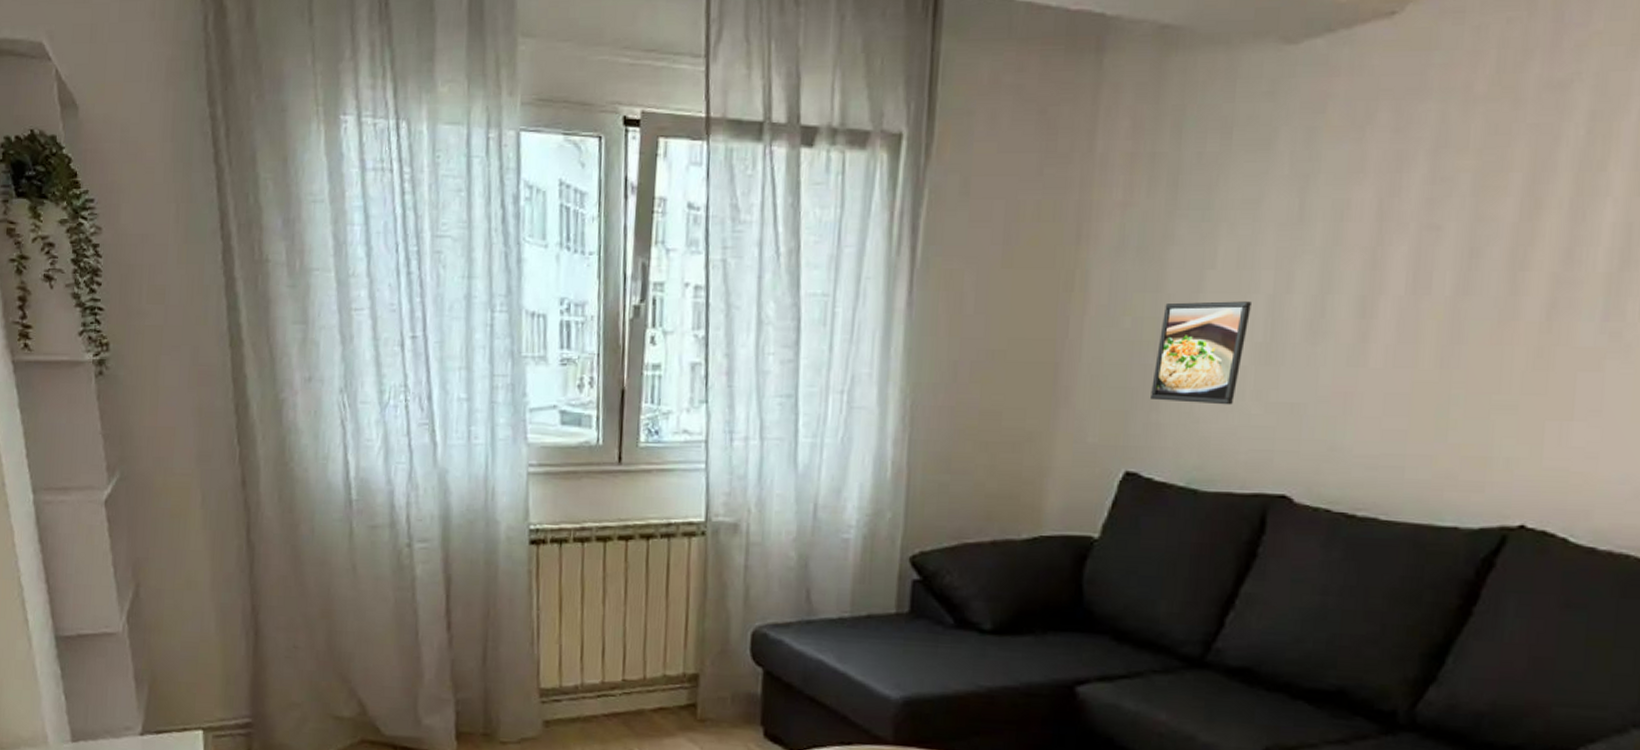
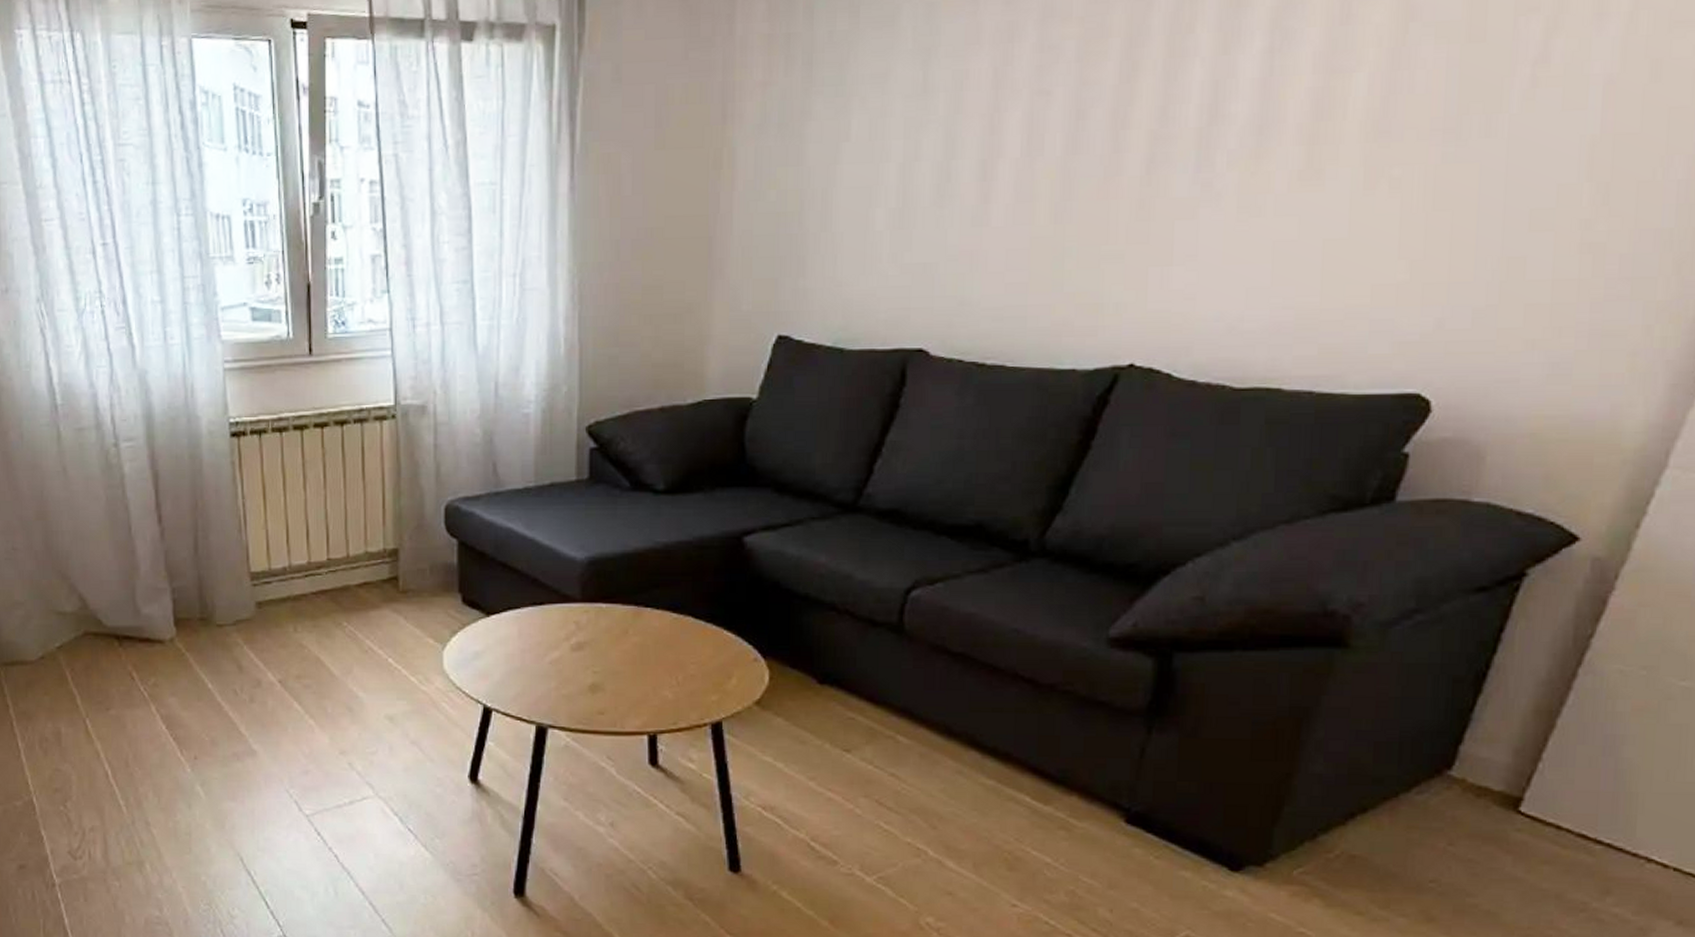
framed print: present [1151,301,1251,405] -> none [797,170,884,269]

